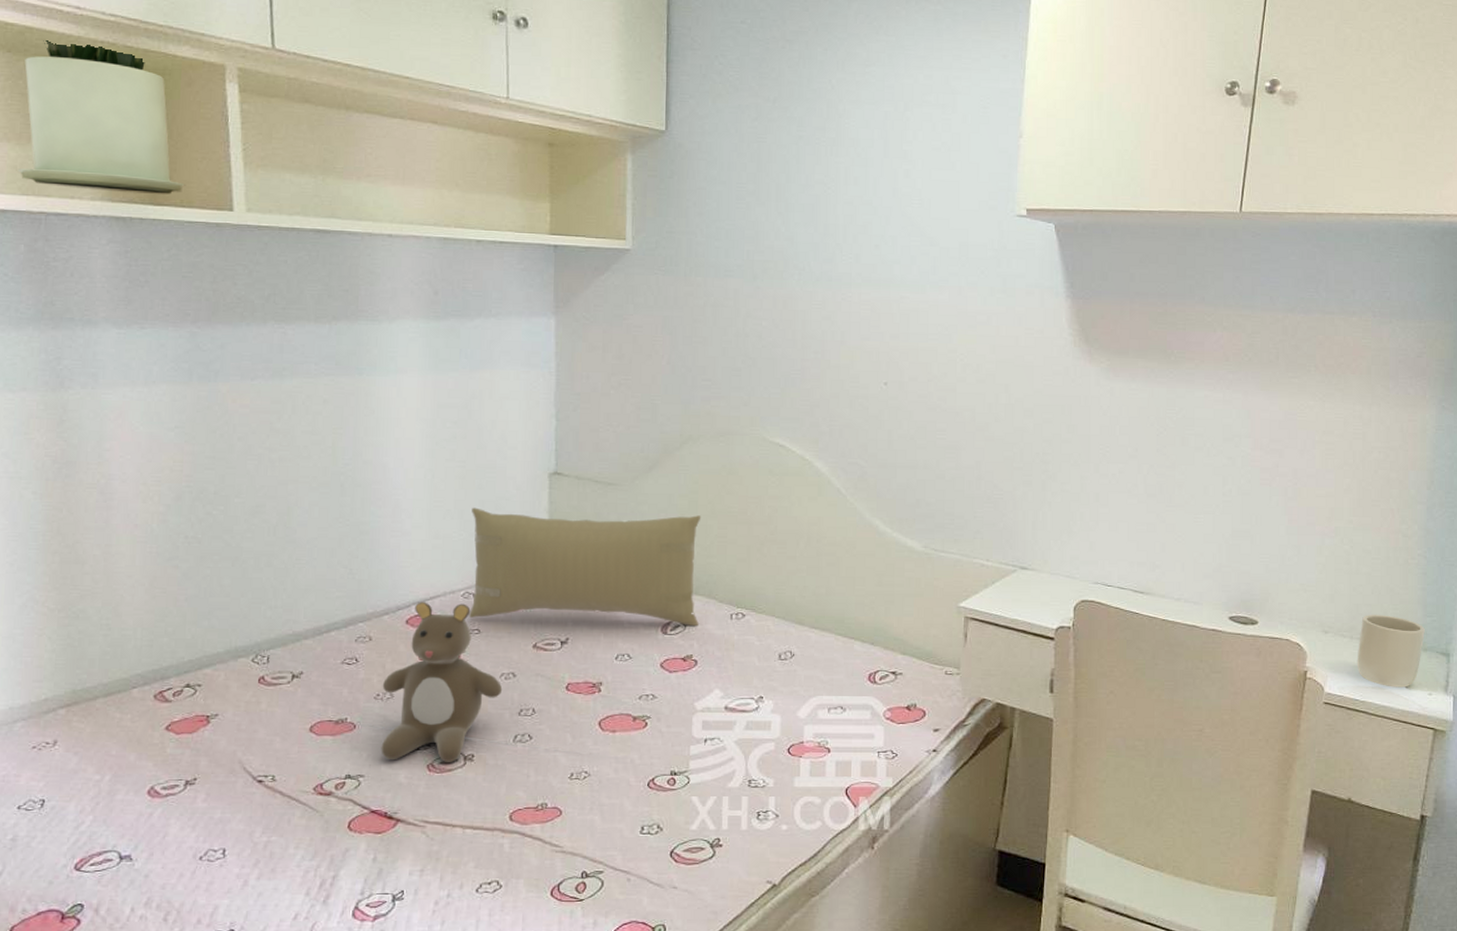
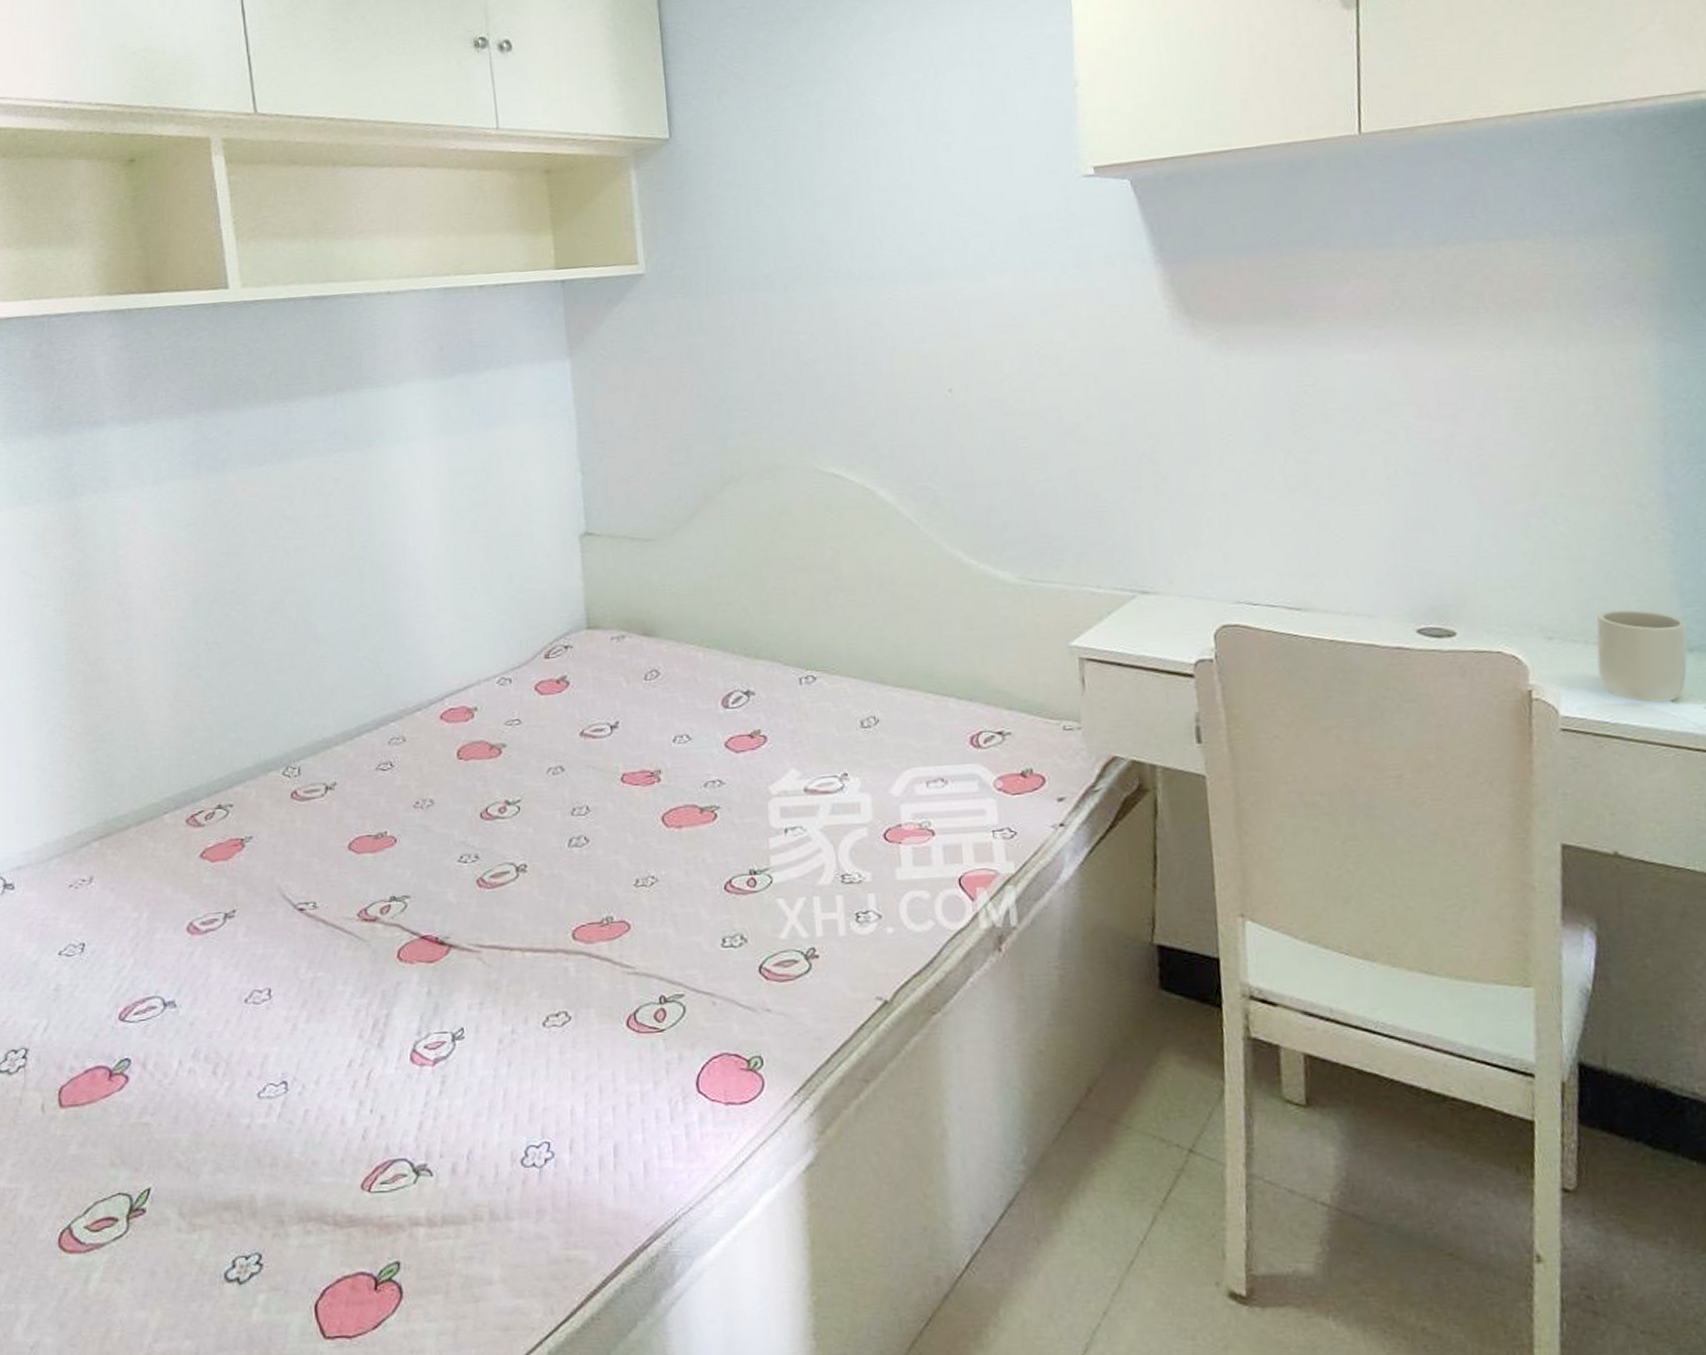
planter: present [16,40,186,194] -> none [17,138,181,287]
teddy bear: present [381,602,503,762] -> none [421,691,551,877]
pillow: present [469,507,701,626] -> none [499,566,764,707]

